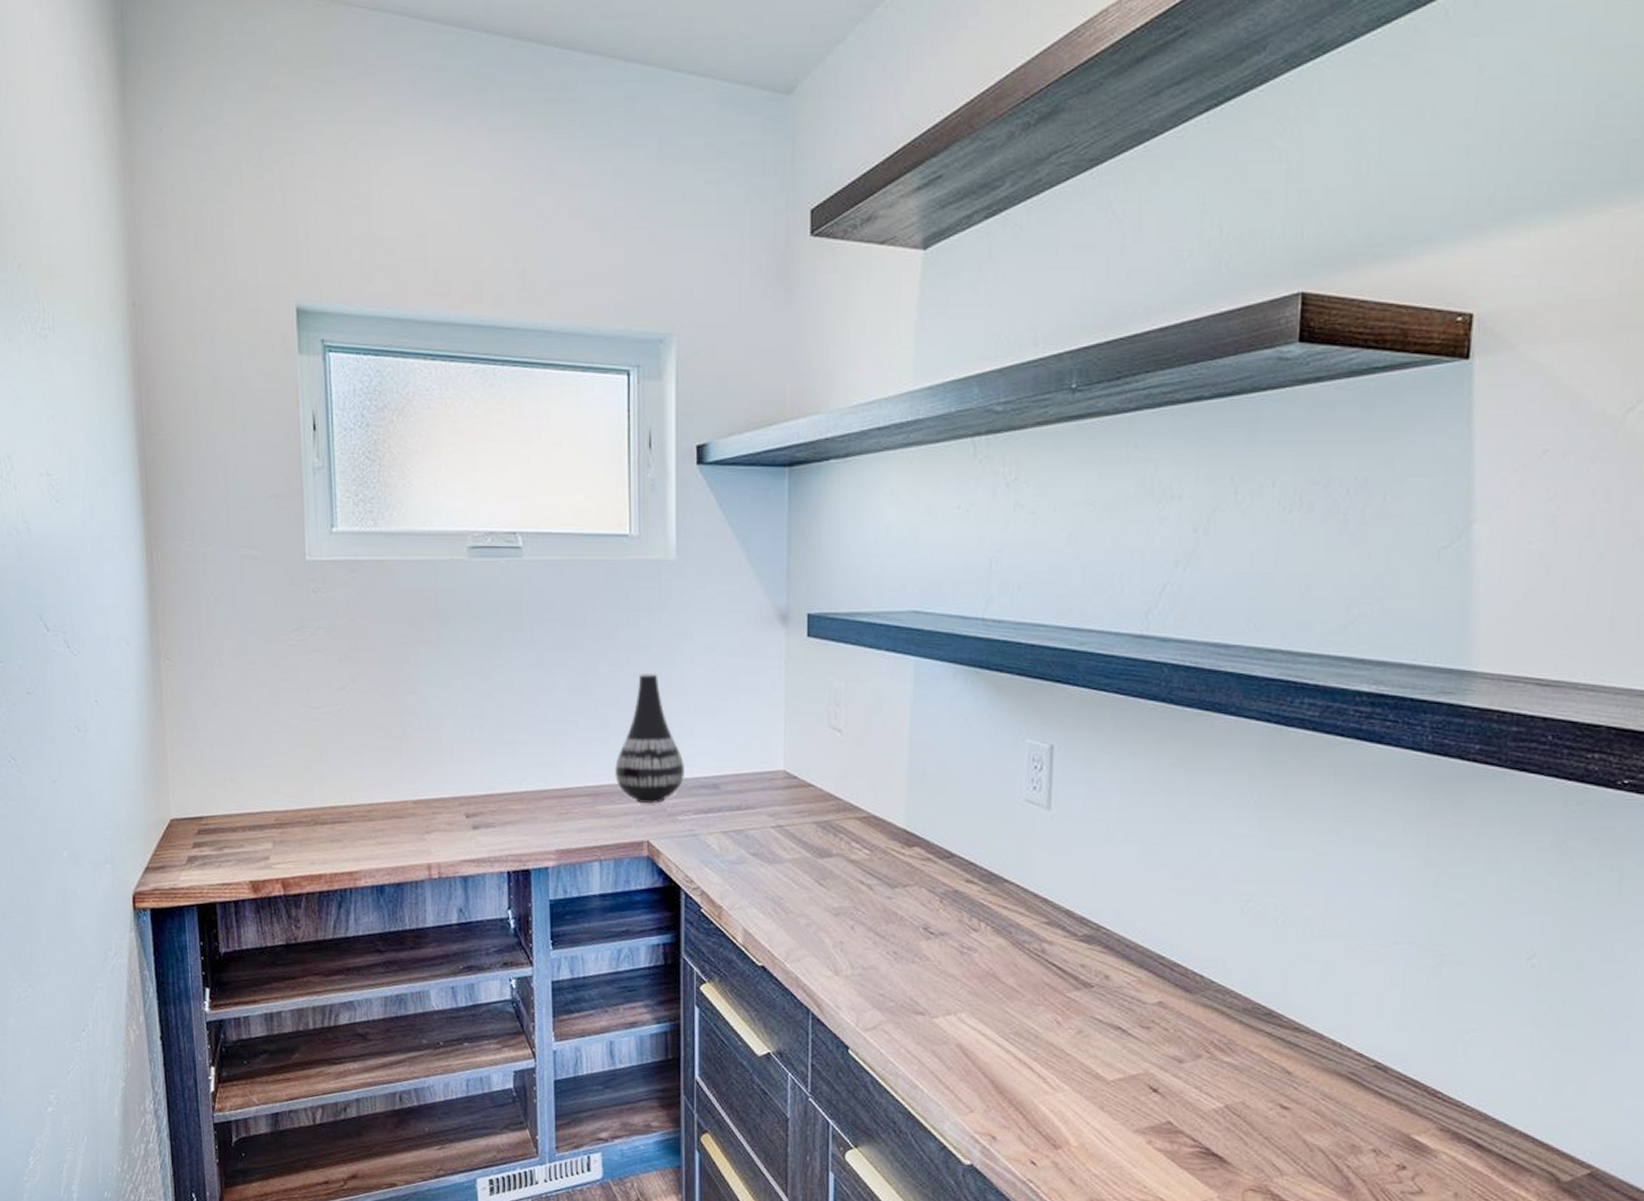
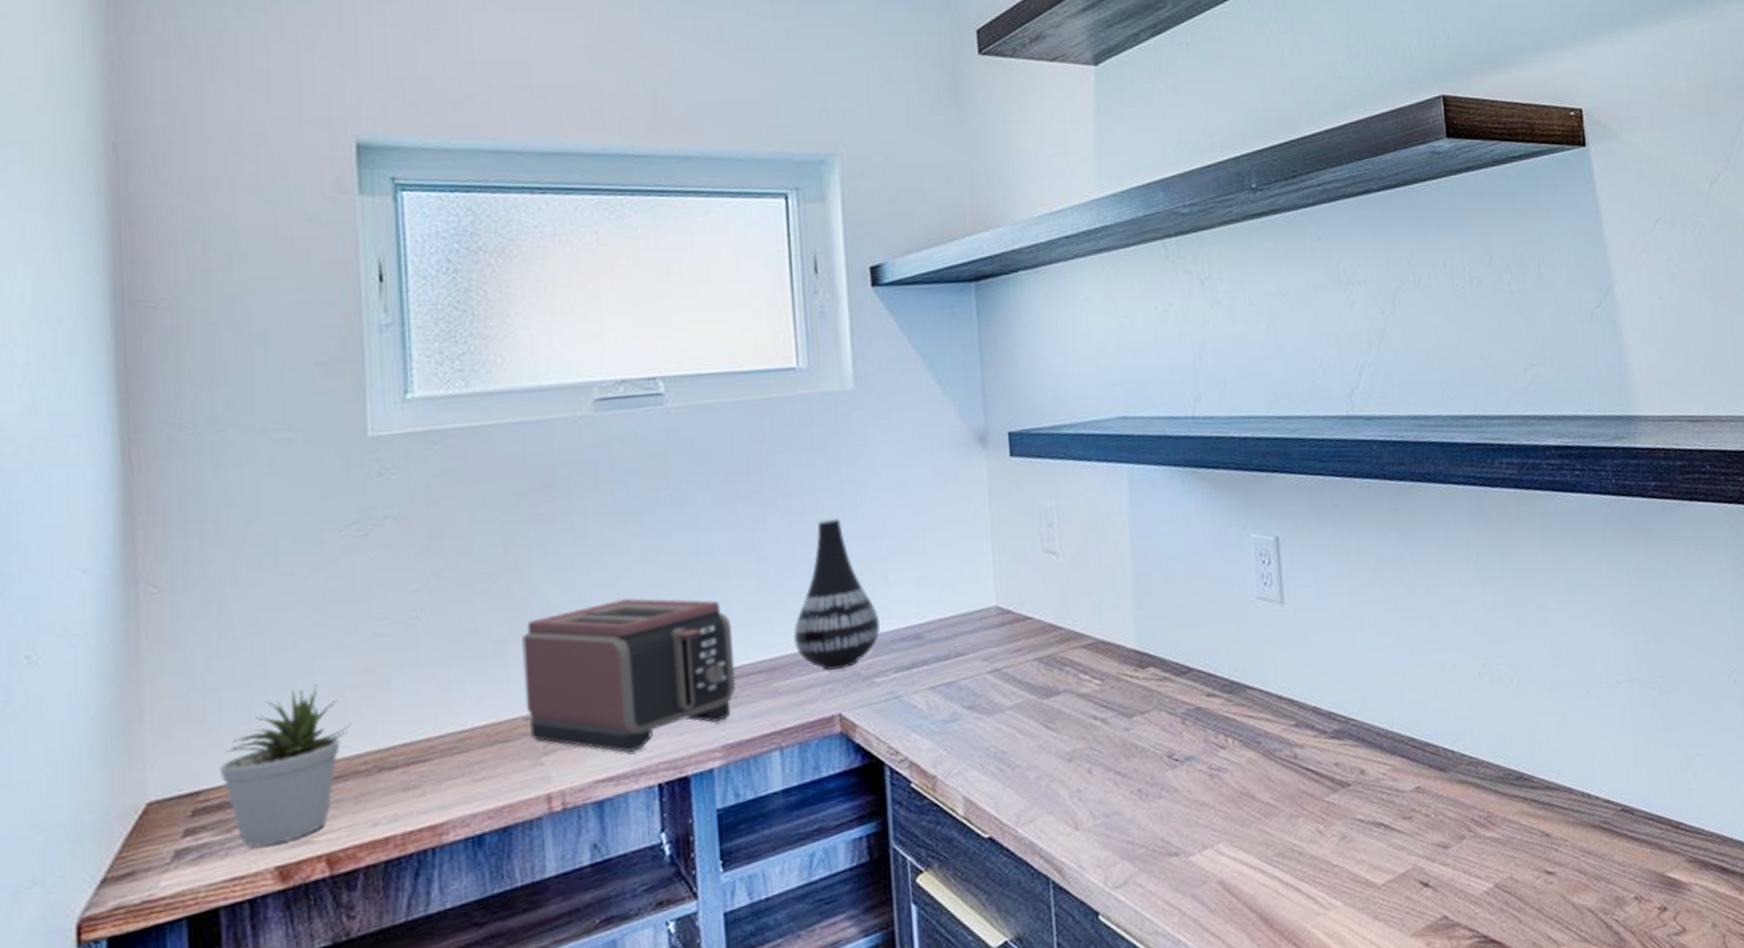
potted plant: none [214,751,297,865] -> present [220,684,351,848]
toaster: none [412,719,568,842] -> present [522,598,736,753]

